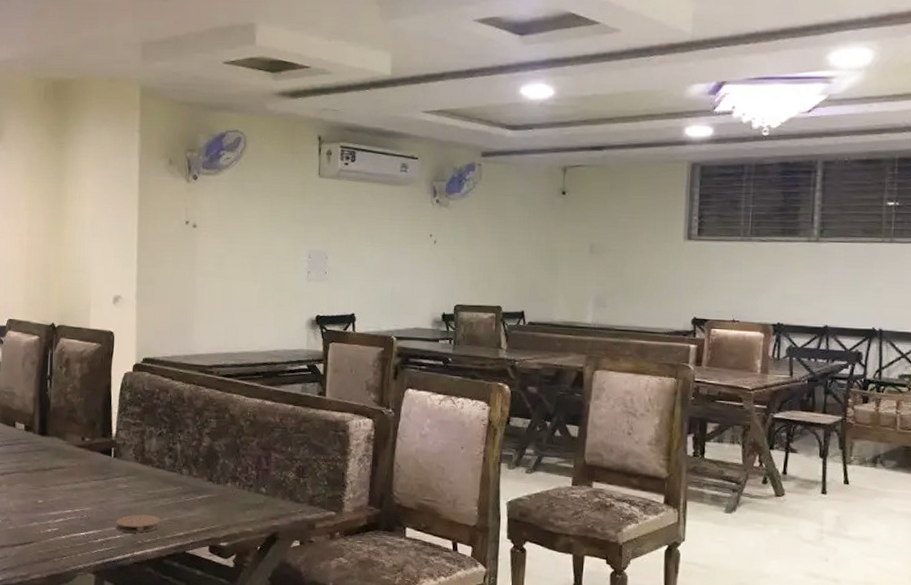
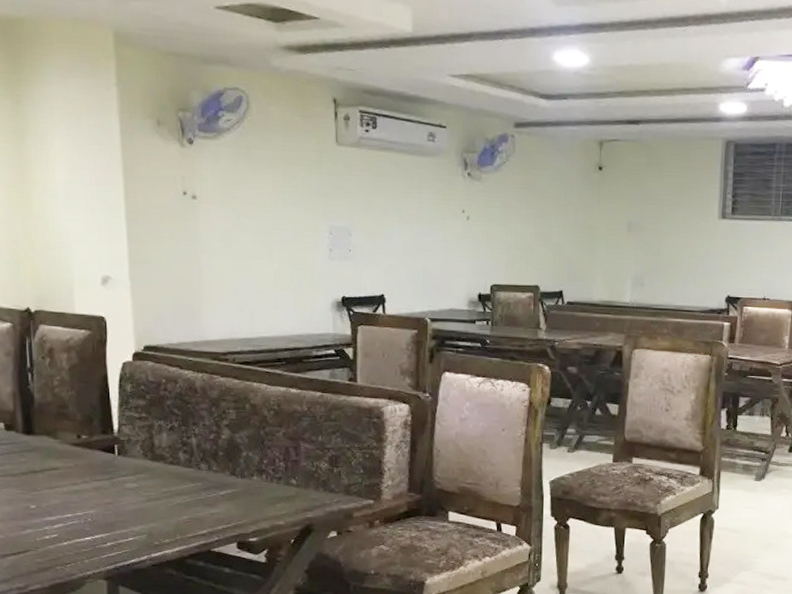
coaster: present [115,514,160,533] -> none [126,514,179,534]

